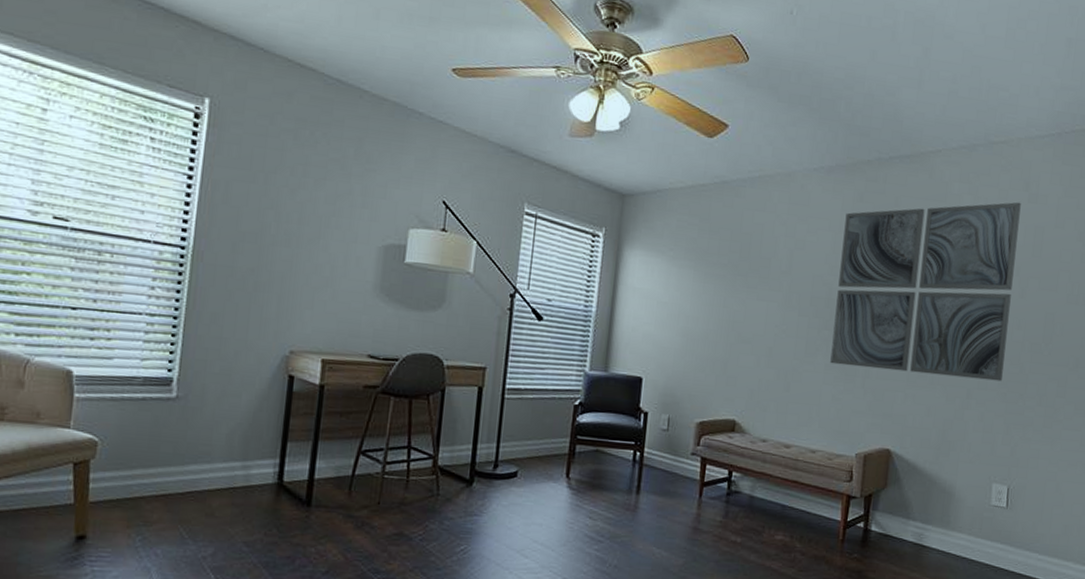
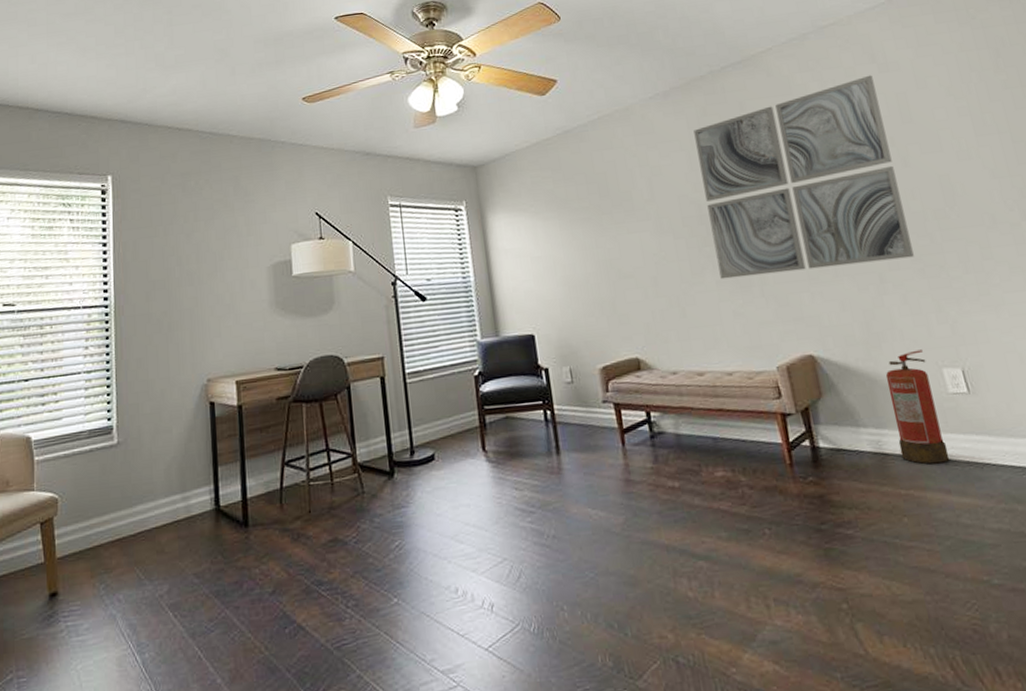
fire extinguisher: none [935,463,982,562] -> present [885,349,950,465]

